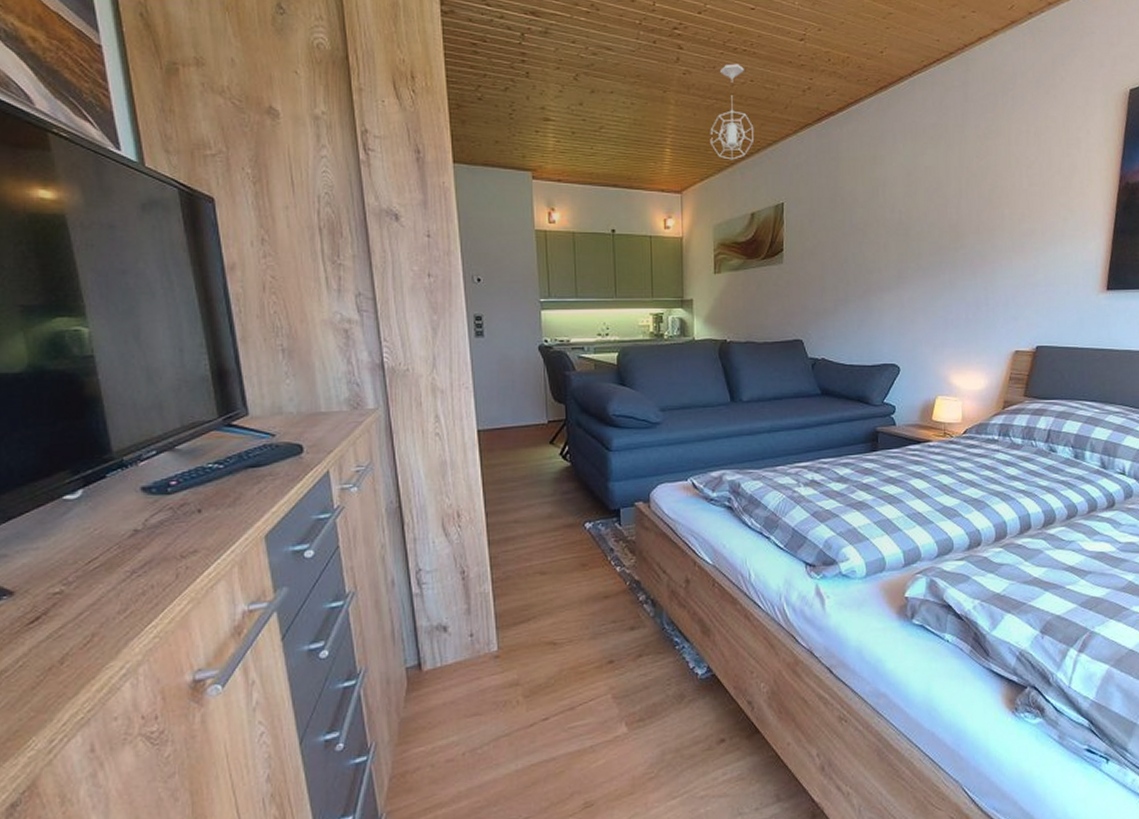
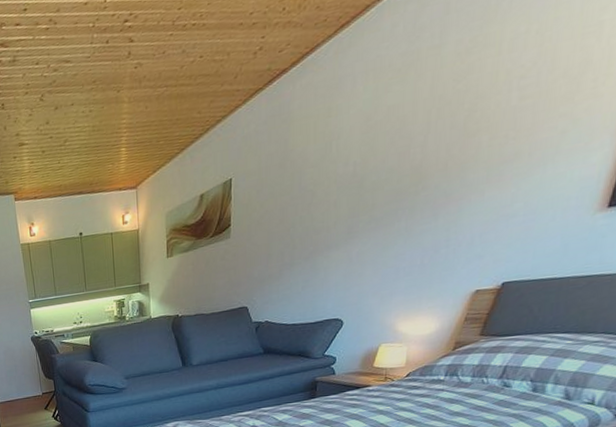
pendant light: present [710,63,754,160] -> none [161,42,204,146]

